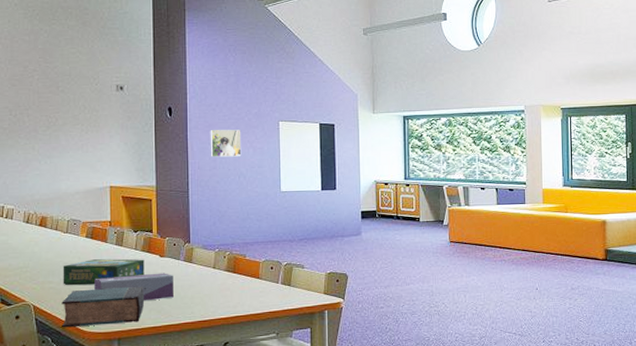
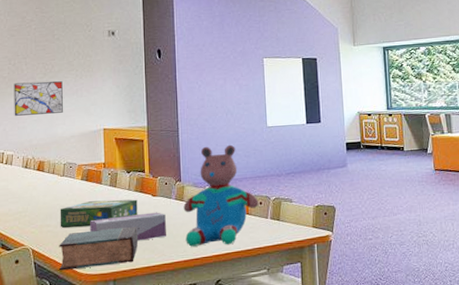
wall art: none [15,134,67,169] -> present [14,81,63,116]
teddy bear: none [192,208,270,309] -> present [183,144,259,247]
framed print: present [210,130,242,157] -> none [197,68,228,96]

